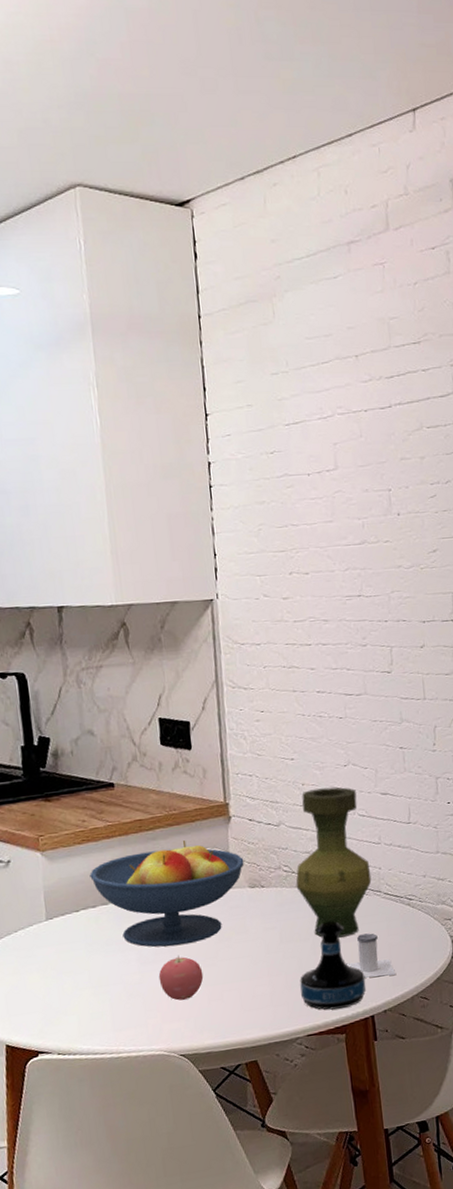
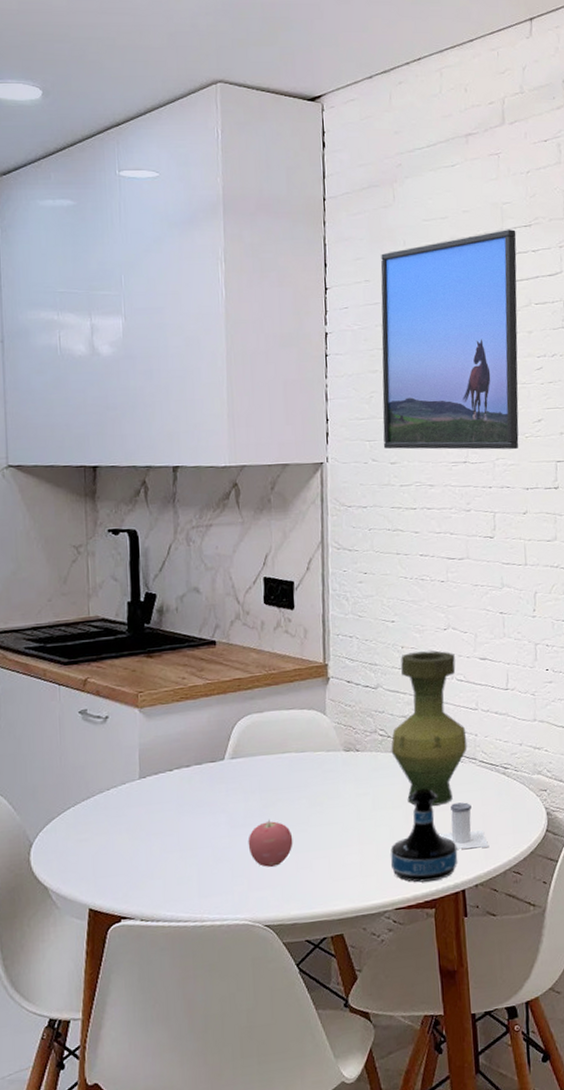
fruit bowl: present [90,840,245,947] -> none [186,701,340,810]
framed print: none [263,347,414,584] -> present [381,229,519,450]

